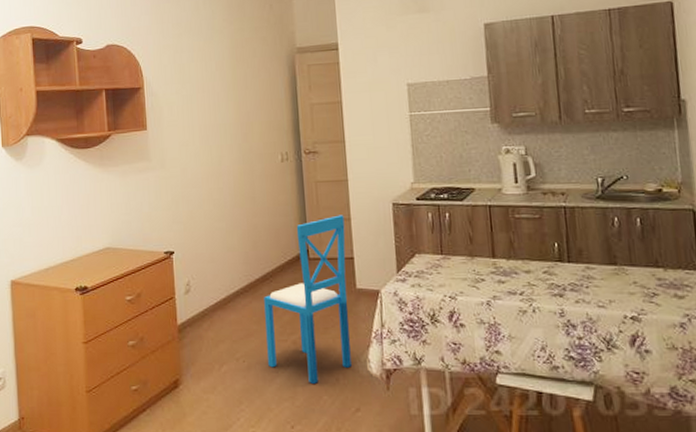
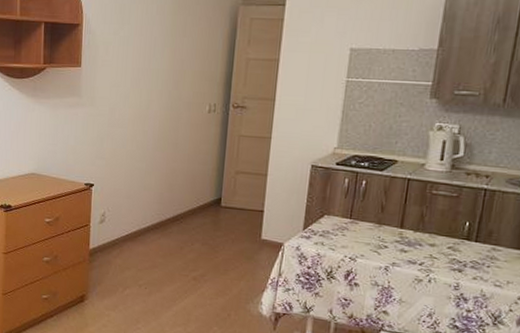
dining chair: present [264,215,352,383] -> none [168,169,261,316]

